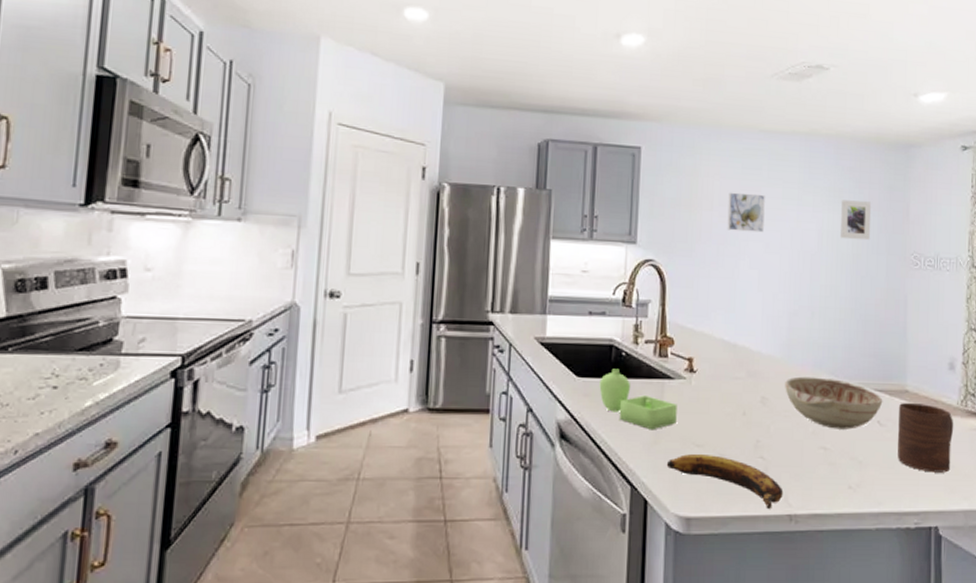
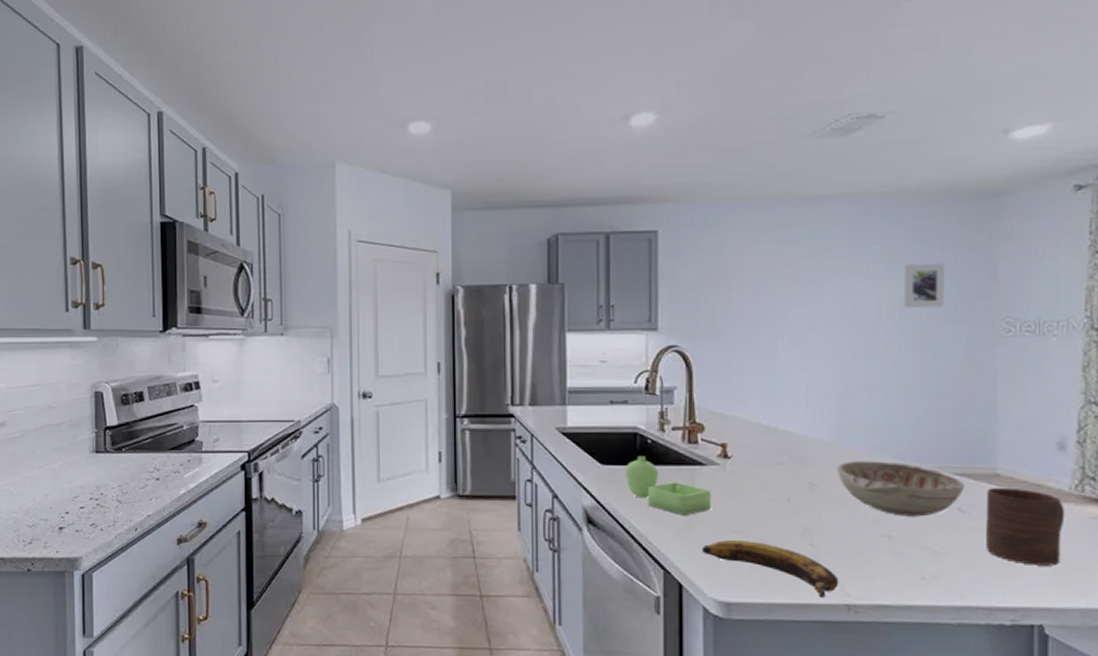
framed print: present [727,192,765,233] -> none [761,267,806,309]

